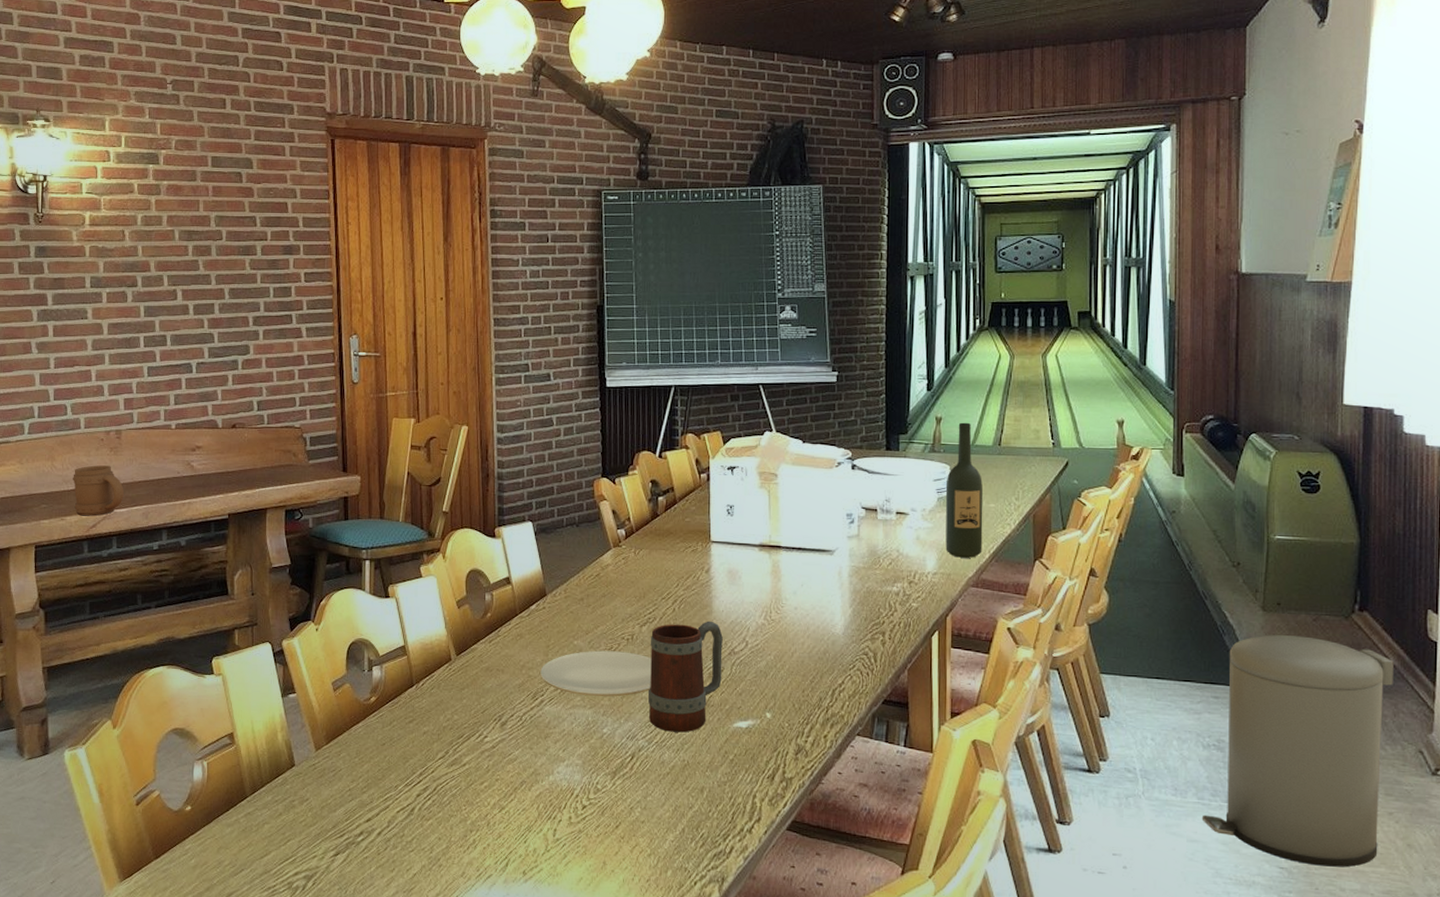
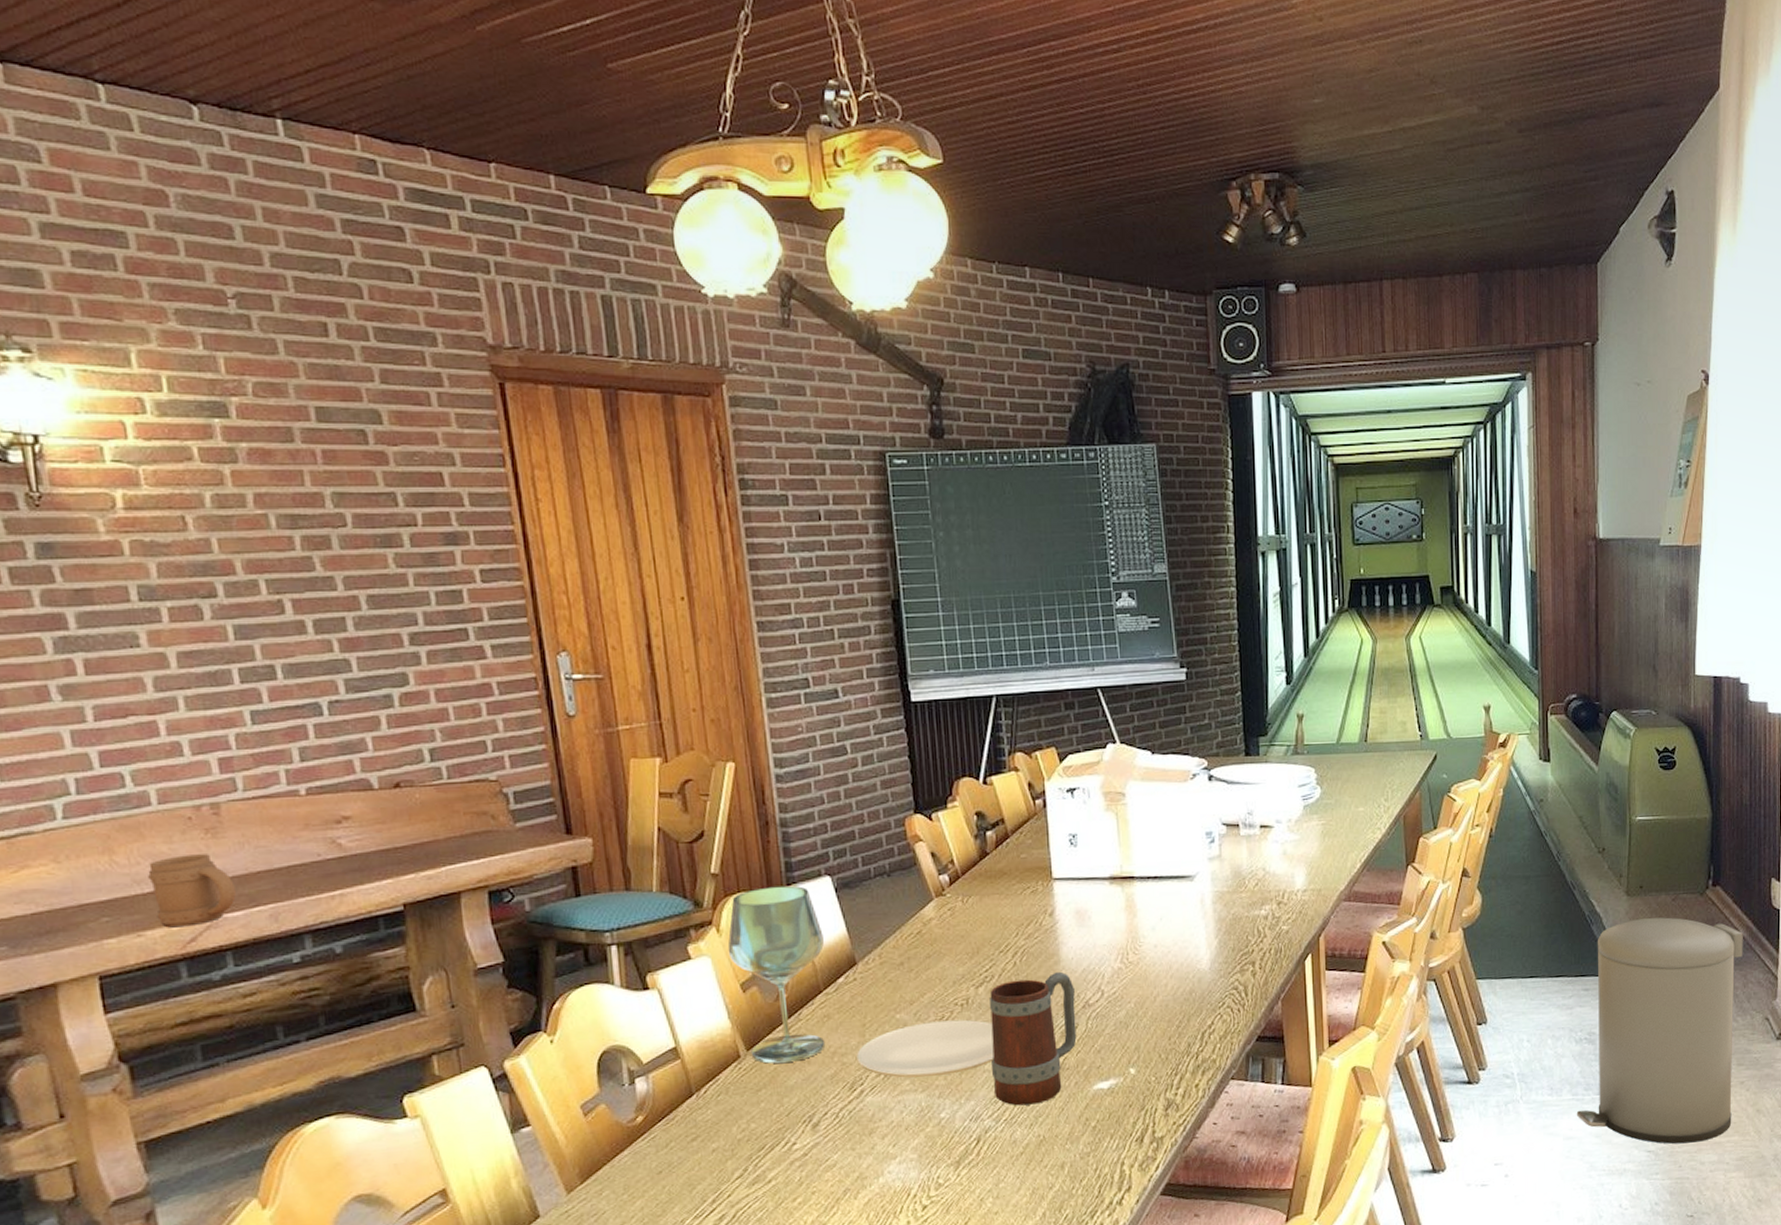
wine glass: none [450,526,522,669] -> present [727,885,826,1064]
wine bottle: present [945,422,984,558] -> none [1311,718,1353,870]

